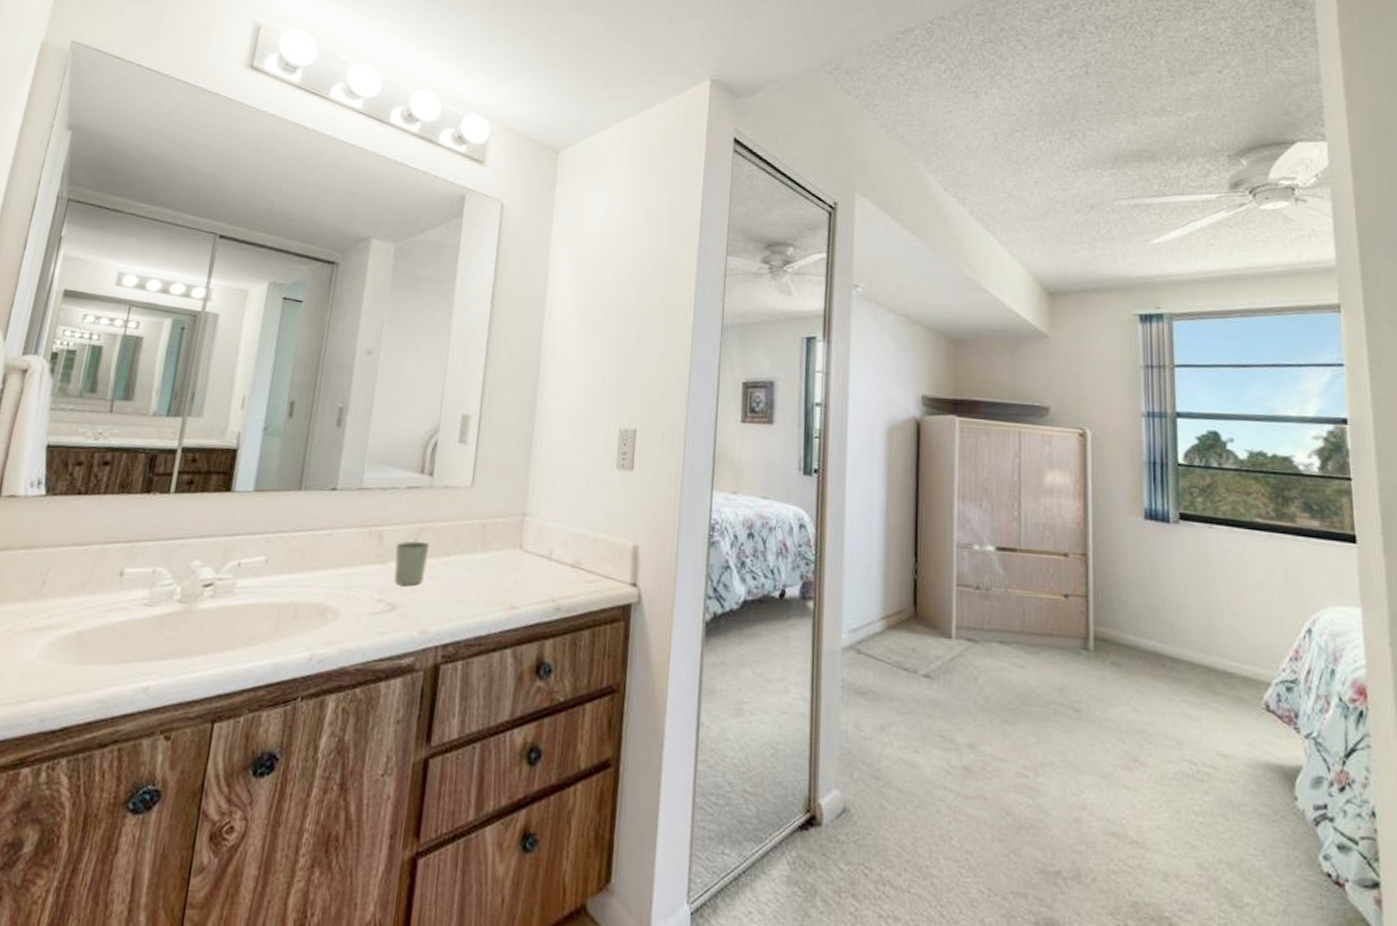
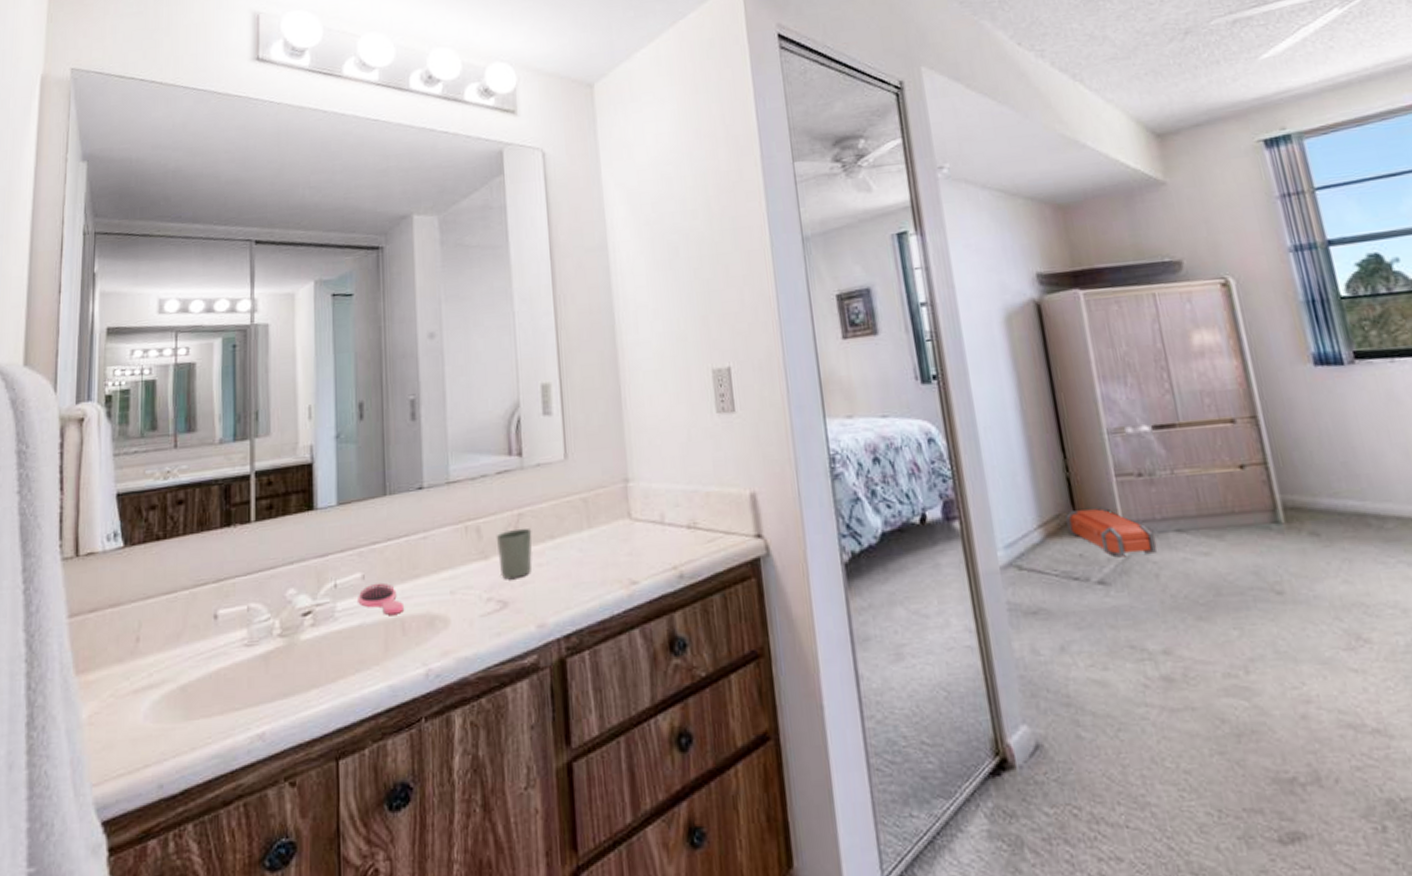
hairbrush: none [257,568,301,600] -> present [358,583,405,615]
suitcase: none [907,609,981,658] -> present [1066,508,1157,556]

